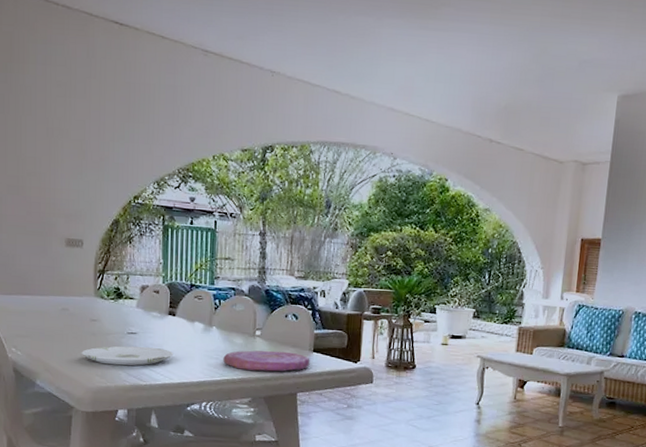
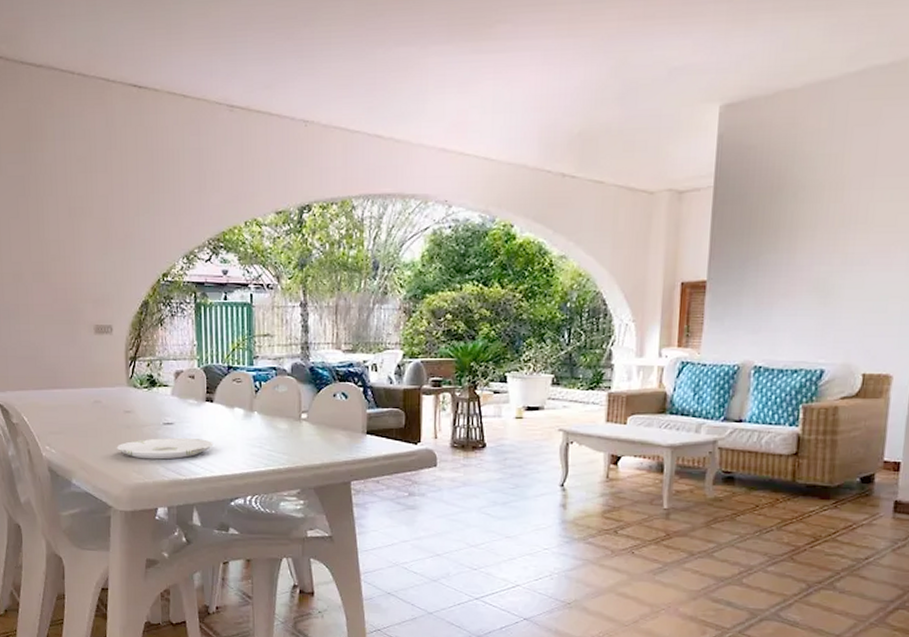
plate: present [223,350,310,372] -> none [267,435,364,459]

